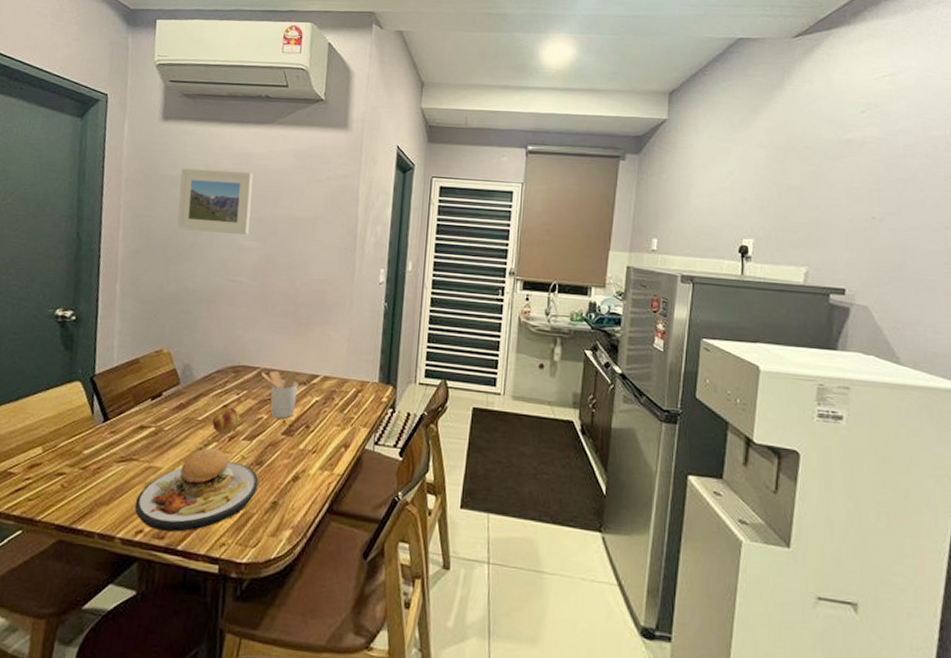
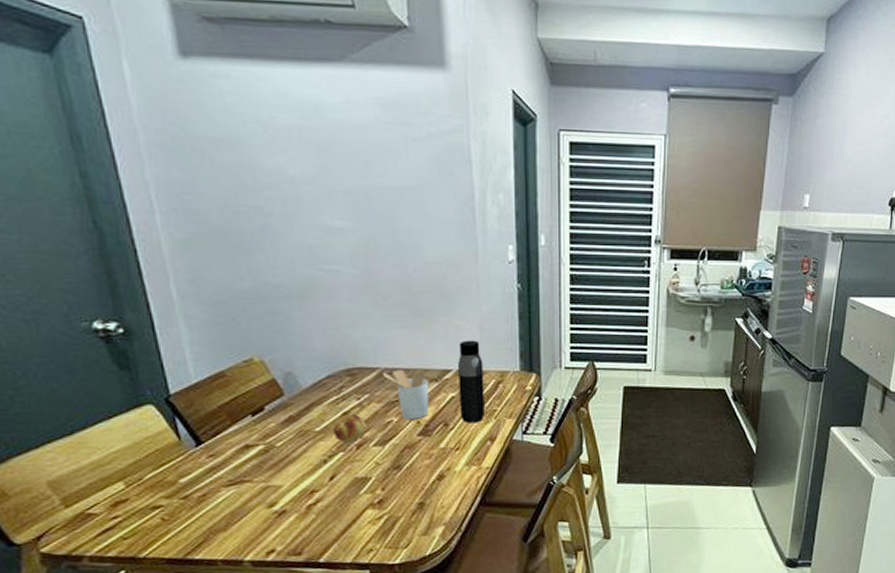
plate: present [134,437,259,532] -> none [258,449,400,547]
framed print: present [177,168,253,235] -> none [225,126,337,212]
water bottle: none [321,349,347,429] -> present [457,340,485,424]

